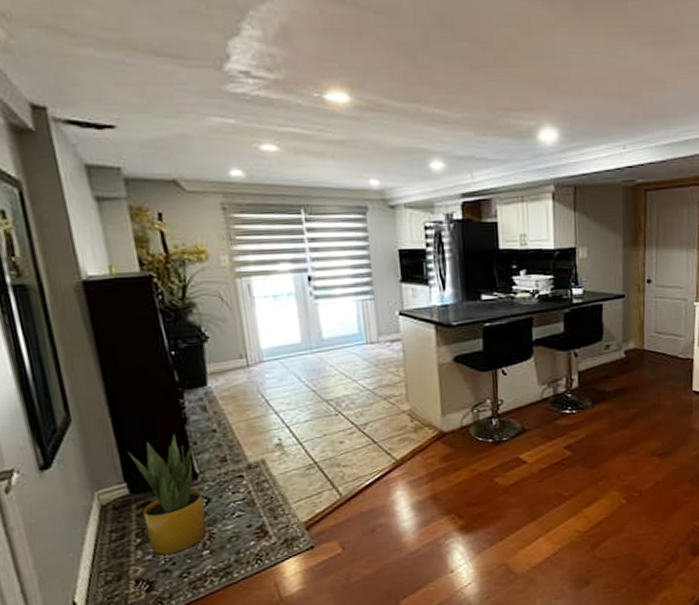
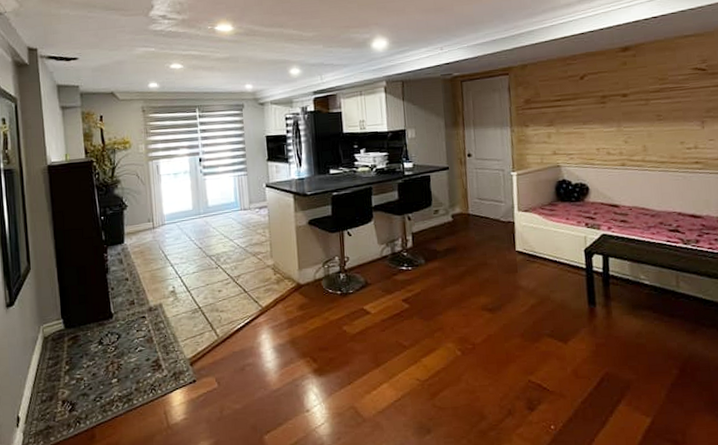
planter: present [127,434,207,555] -> none [66,281,117,381]

